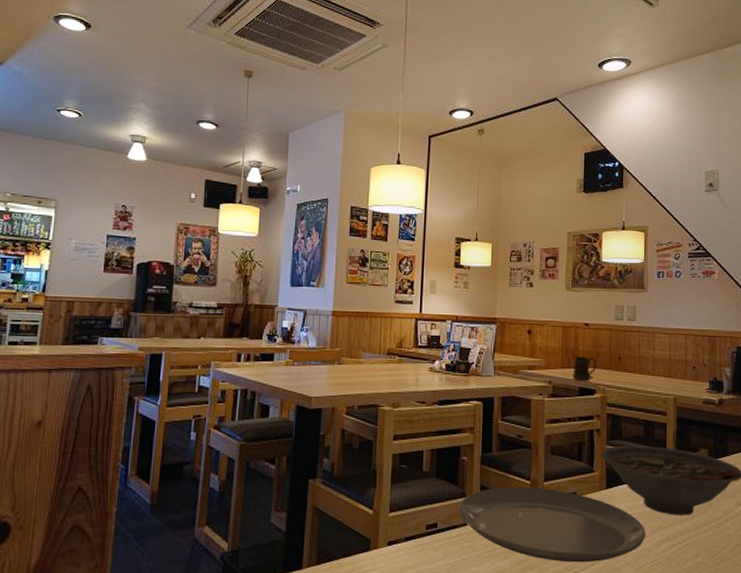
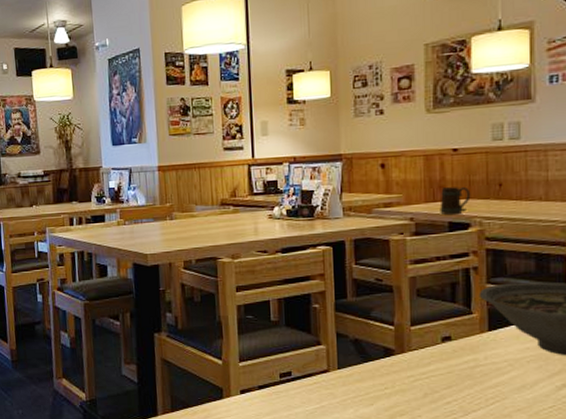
plate: present [458,486,645,563] -> none [313,332,541,409]

